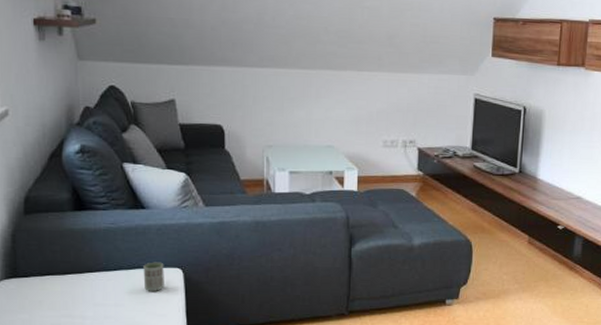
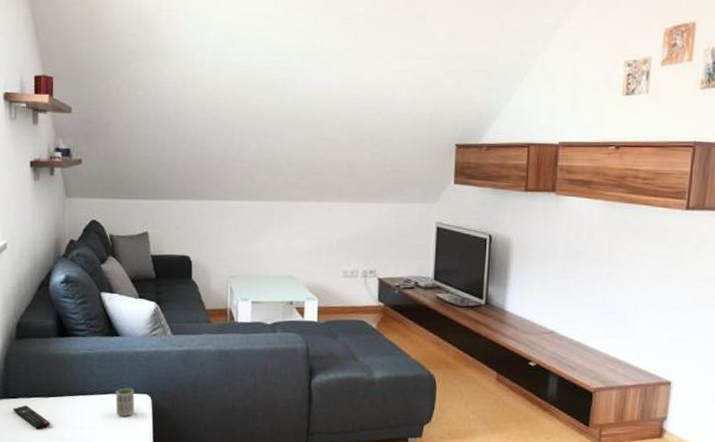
remote control: none [24,284,69,309] -> present [13,405,50,430]

